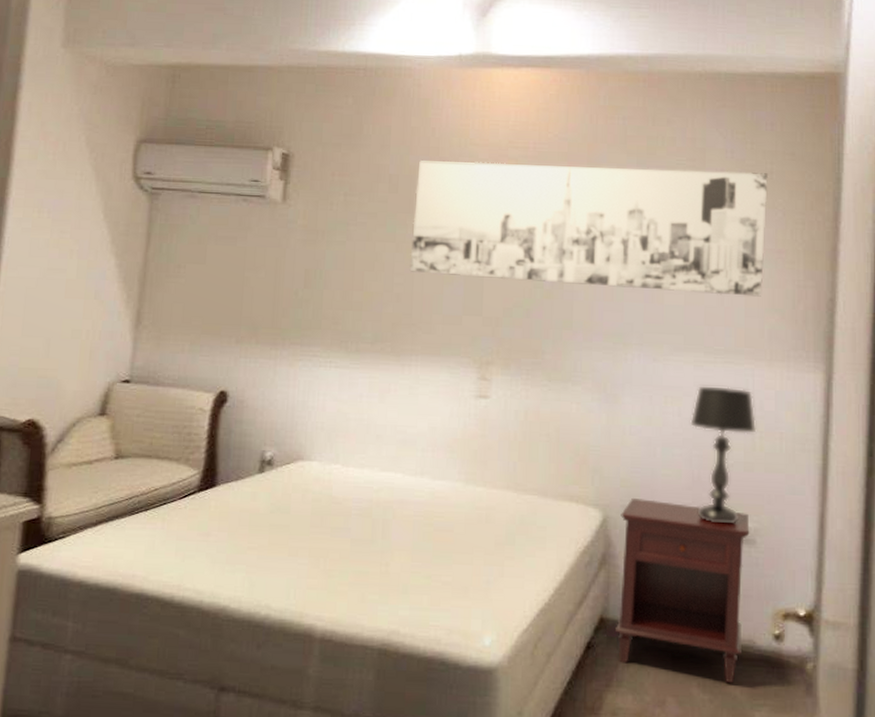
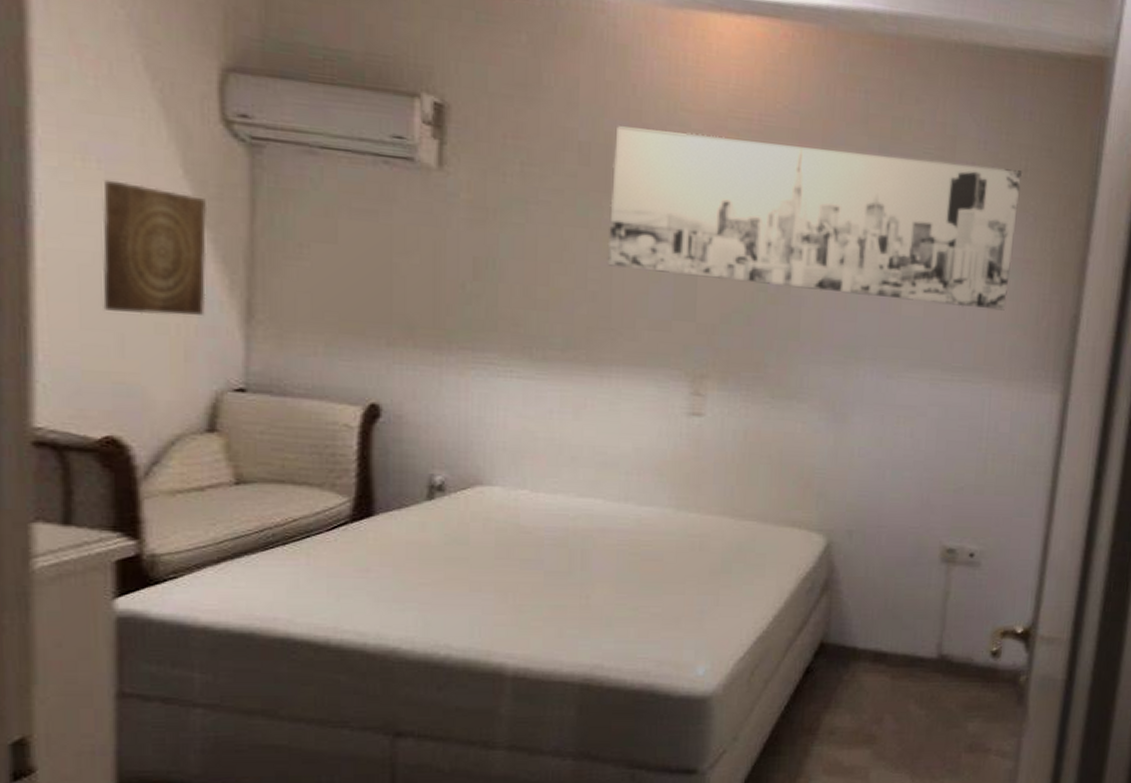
wall art: none [39,225,117,324] -> present [103,179,208,316]
nightstand: present [614,497,750,684] -> none [835,522,976,699]
table lamp: present [690,385,757,524] -> none [922,404,990,547]

